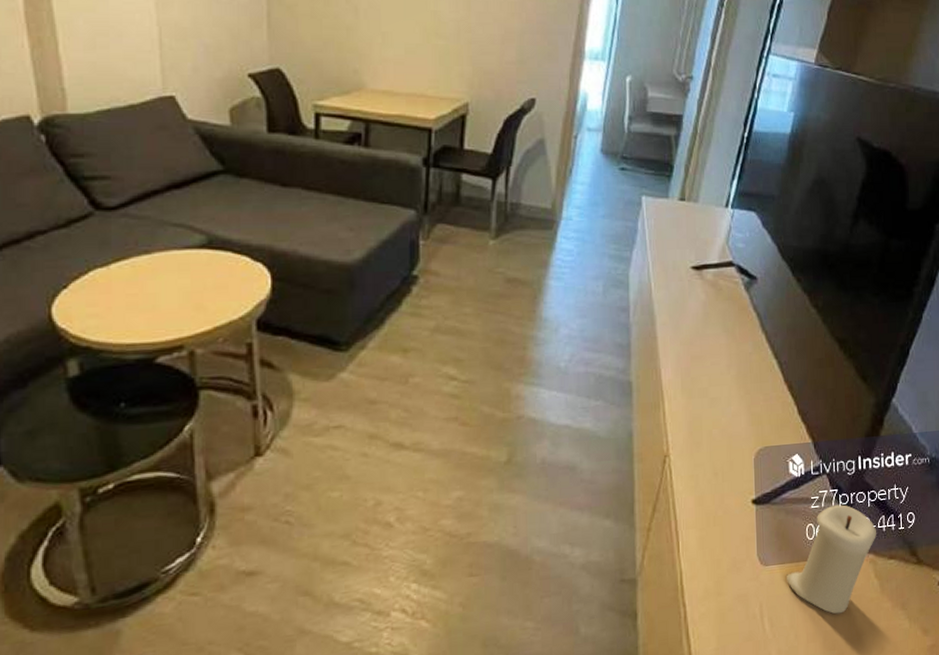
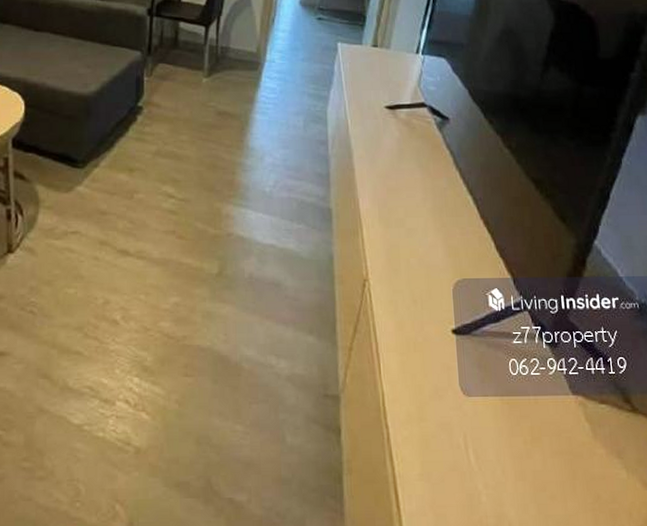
candle: present [787,504,876,614] -> none [491,343,585,455]

